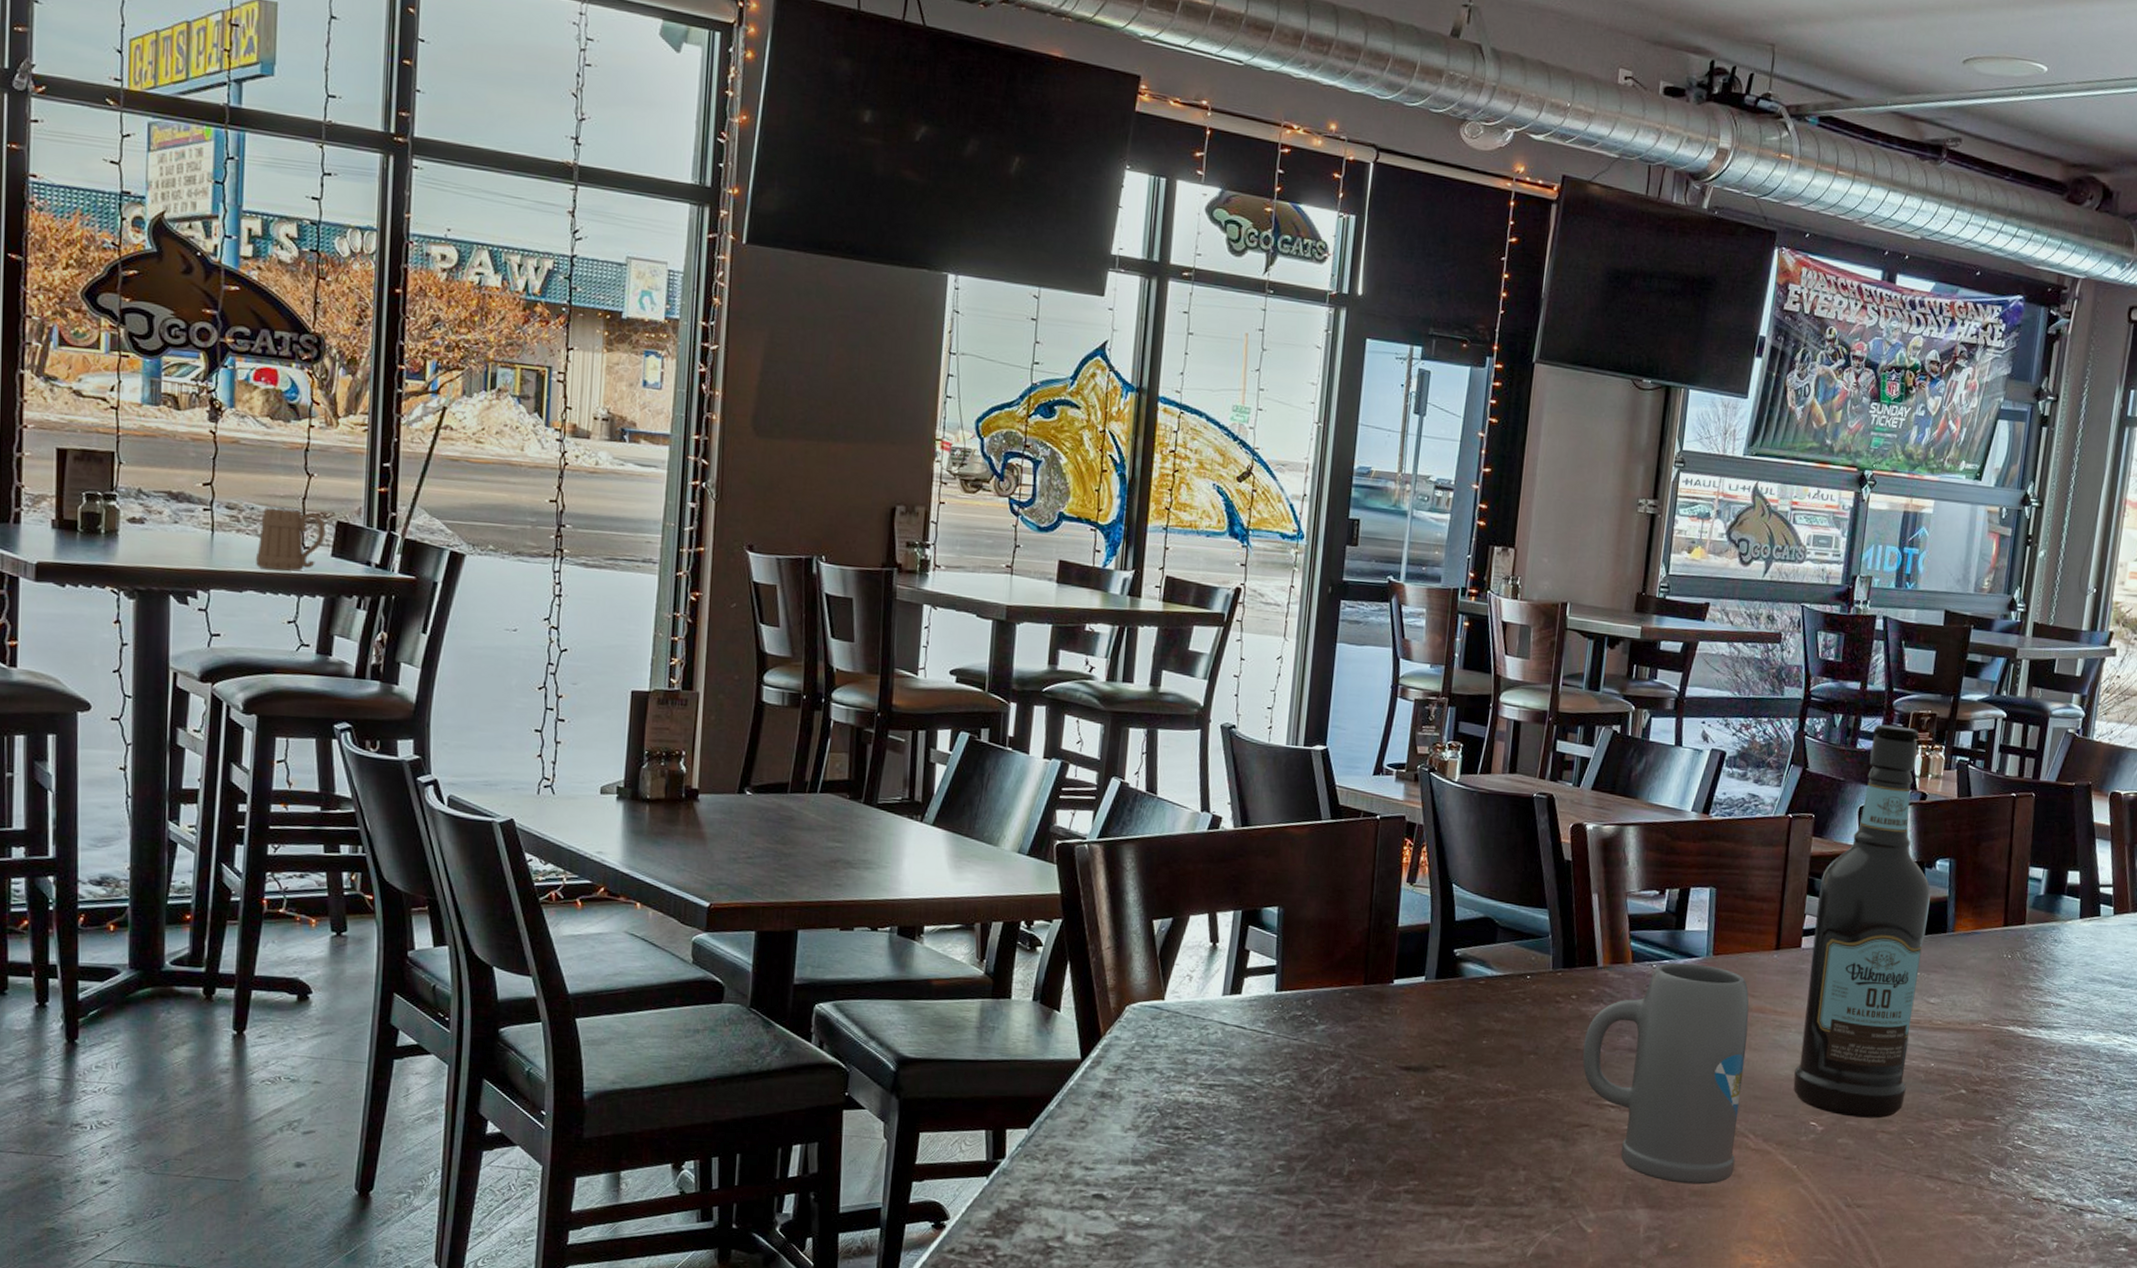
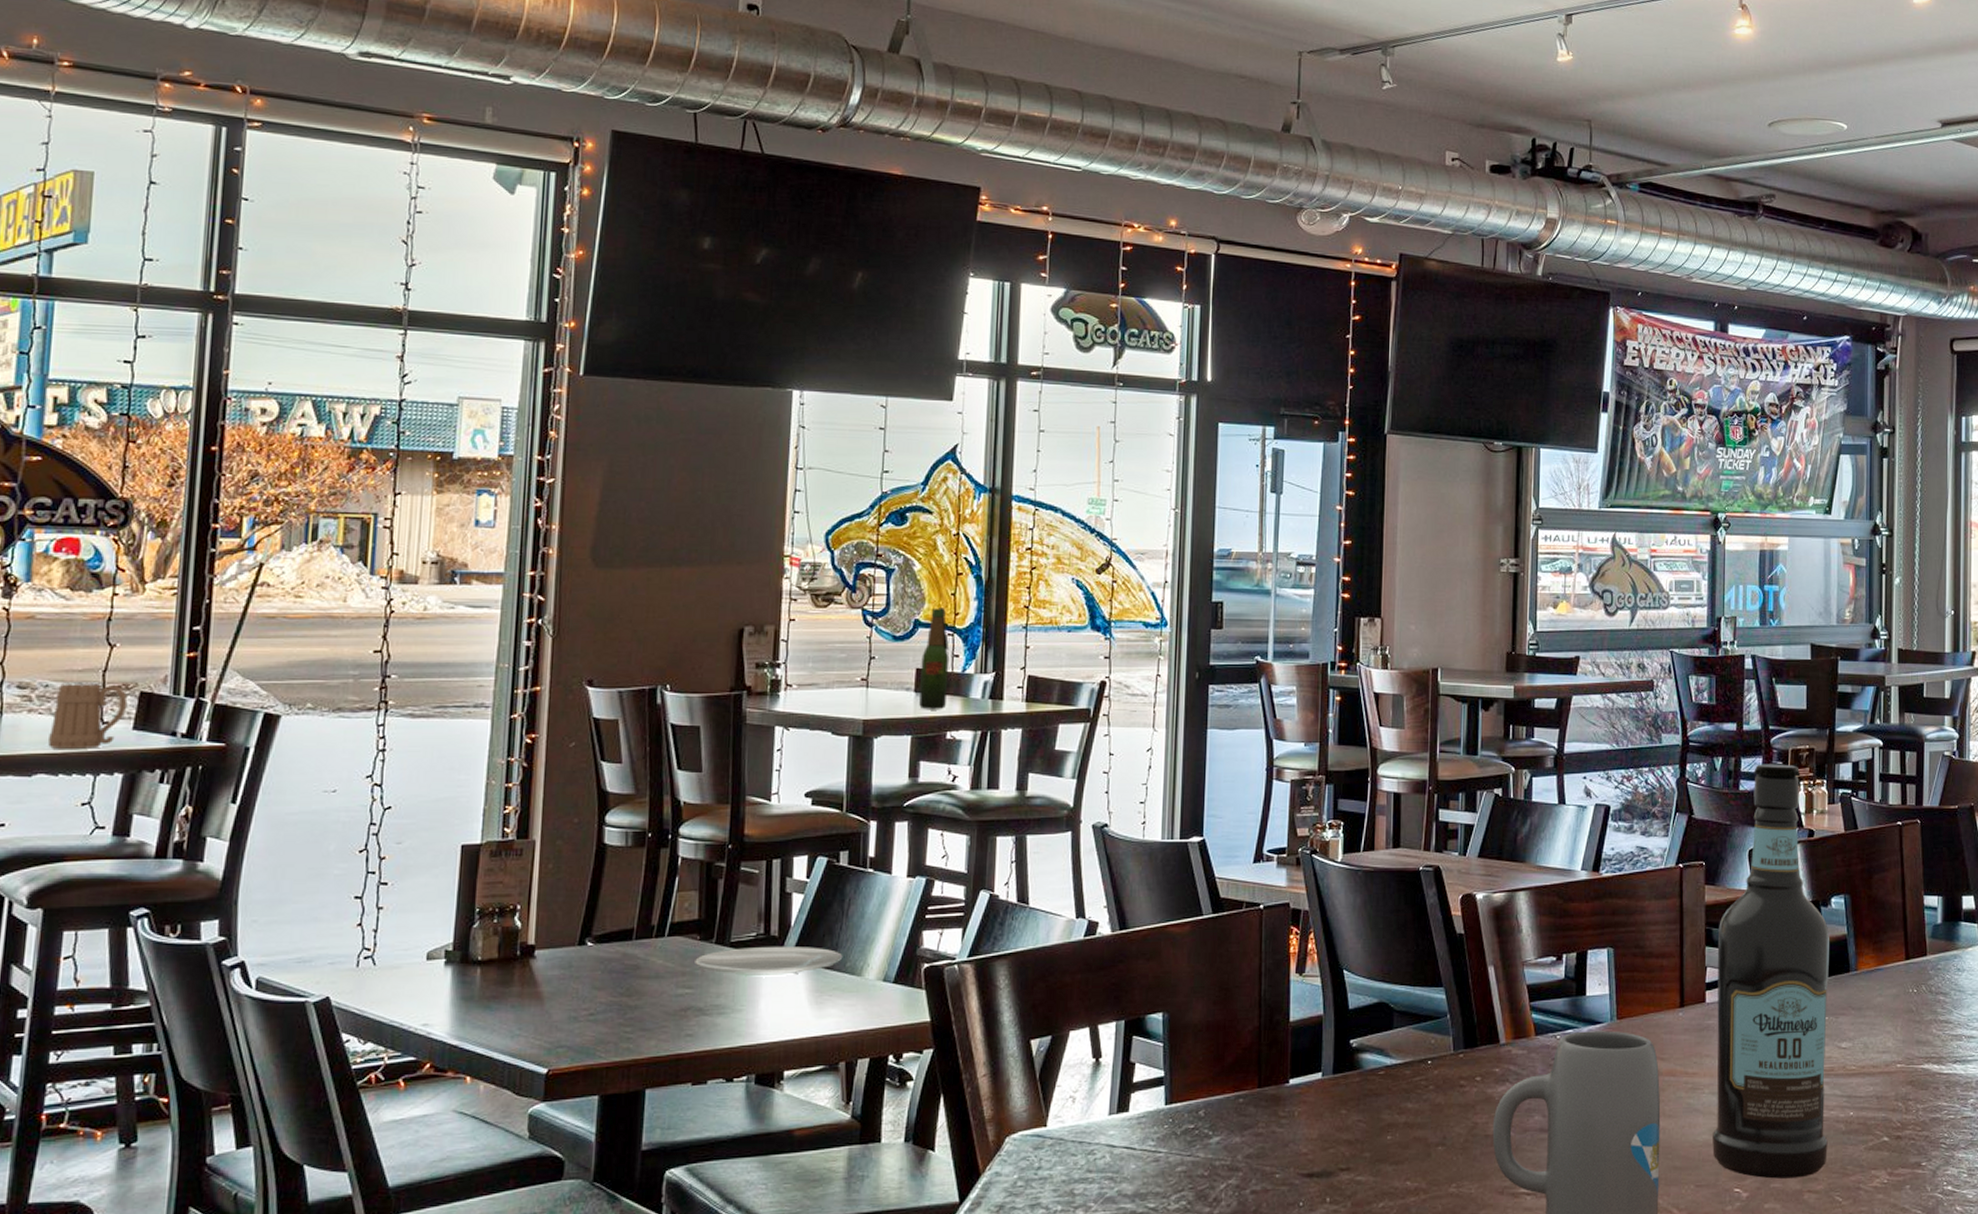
plate: none [844,809,981,839] -> present [695,946,843,977]
beer bottle: none [1060,502,1091,602] -> present [919,608,949,710]

